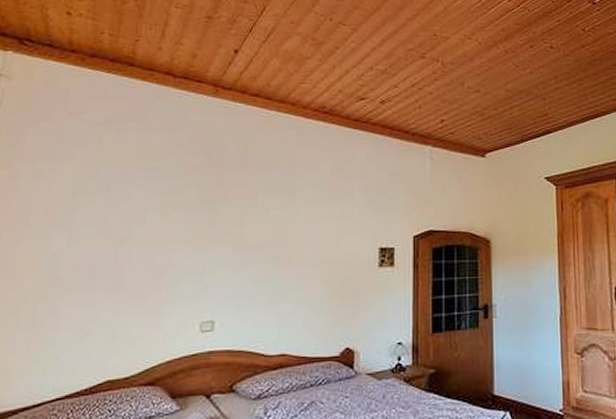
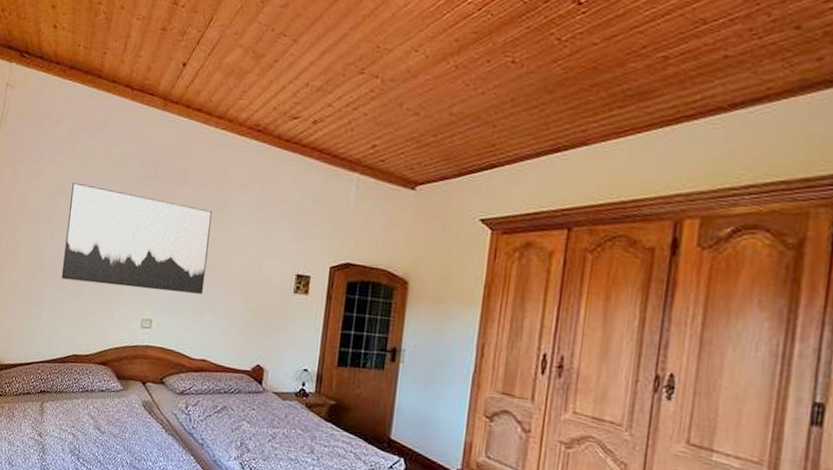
wall art: none [85,179,281,292] -> present [61,182,213,294]

